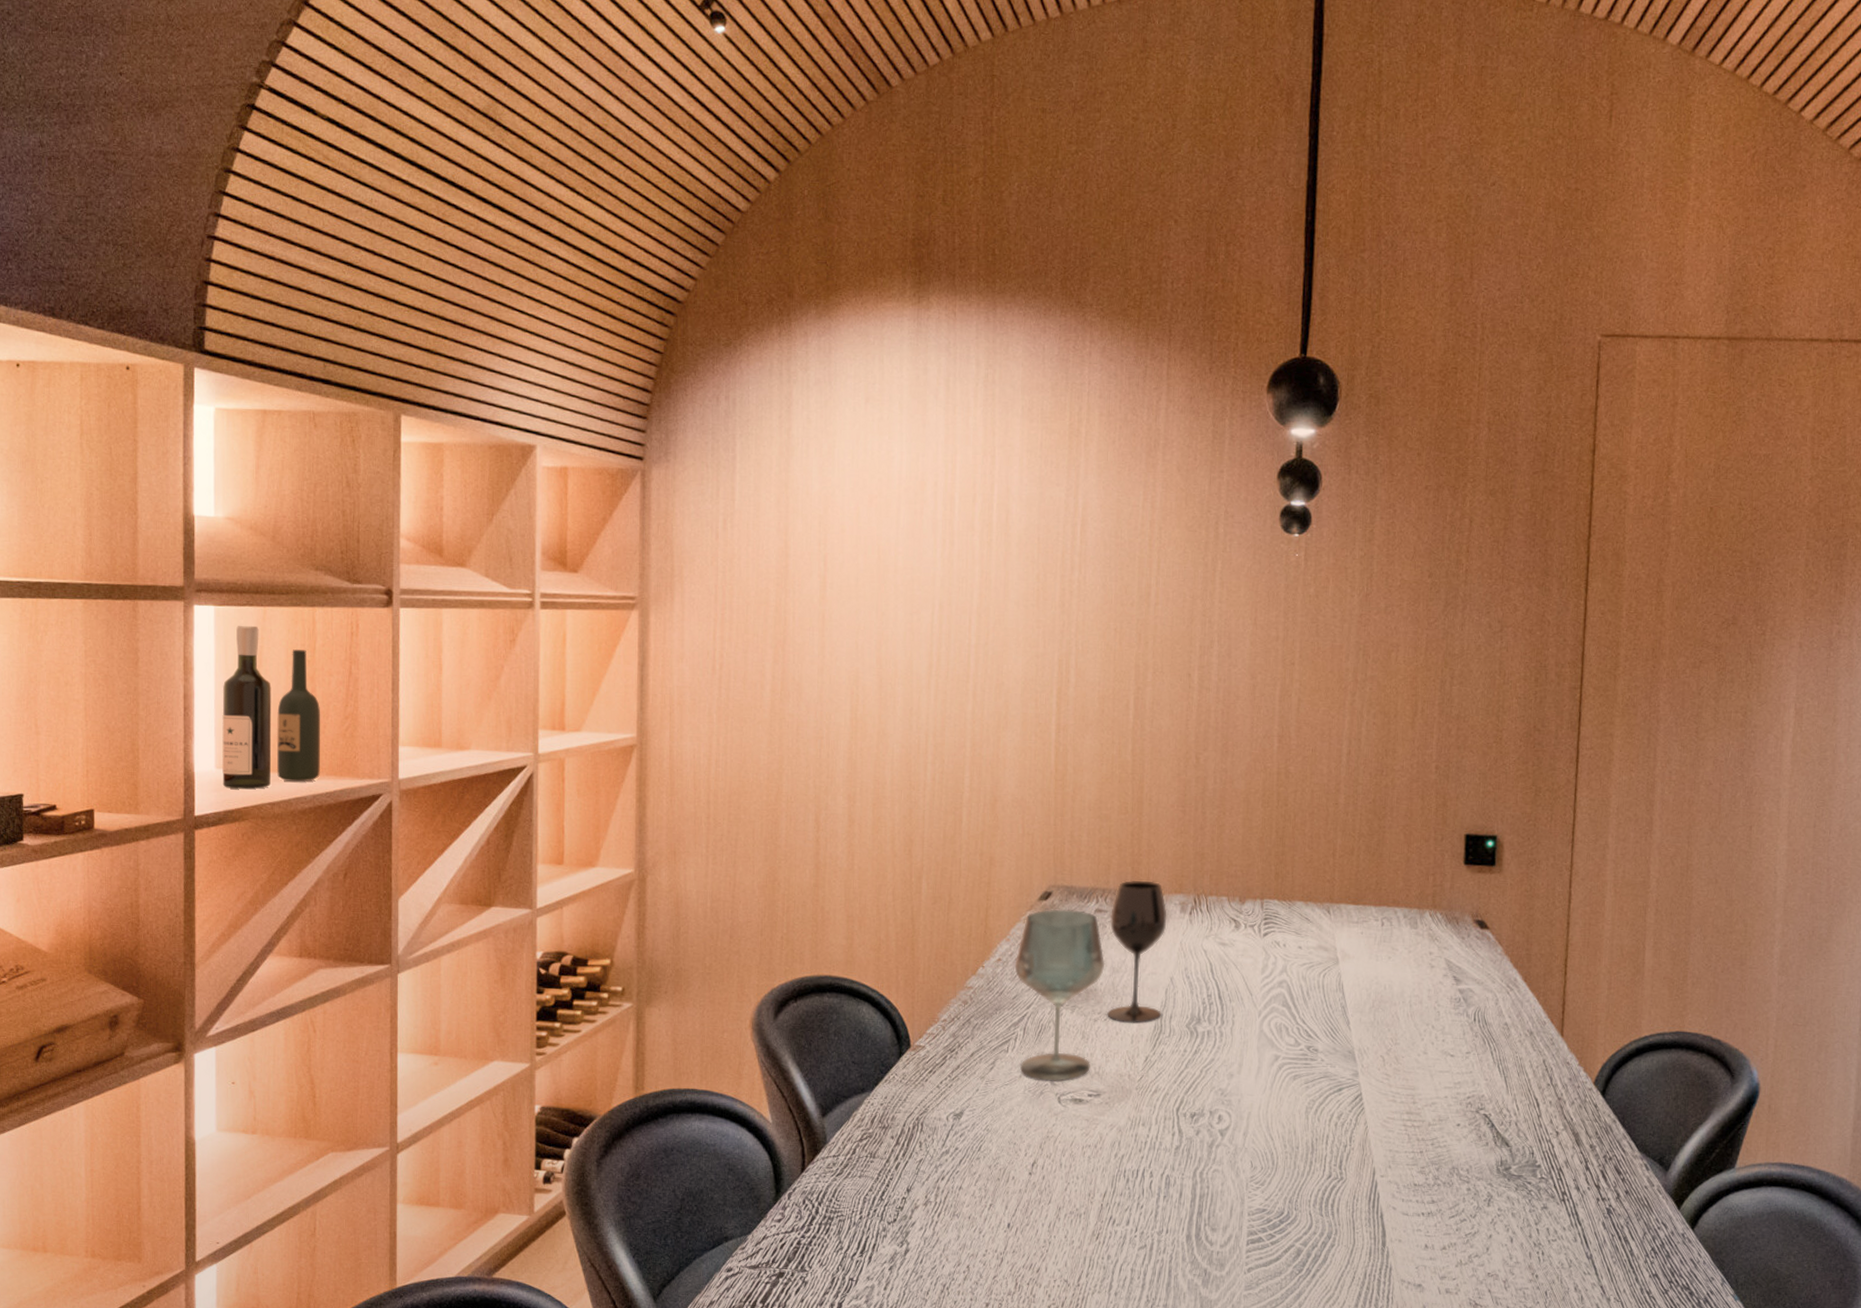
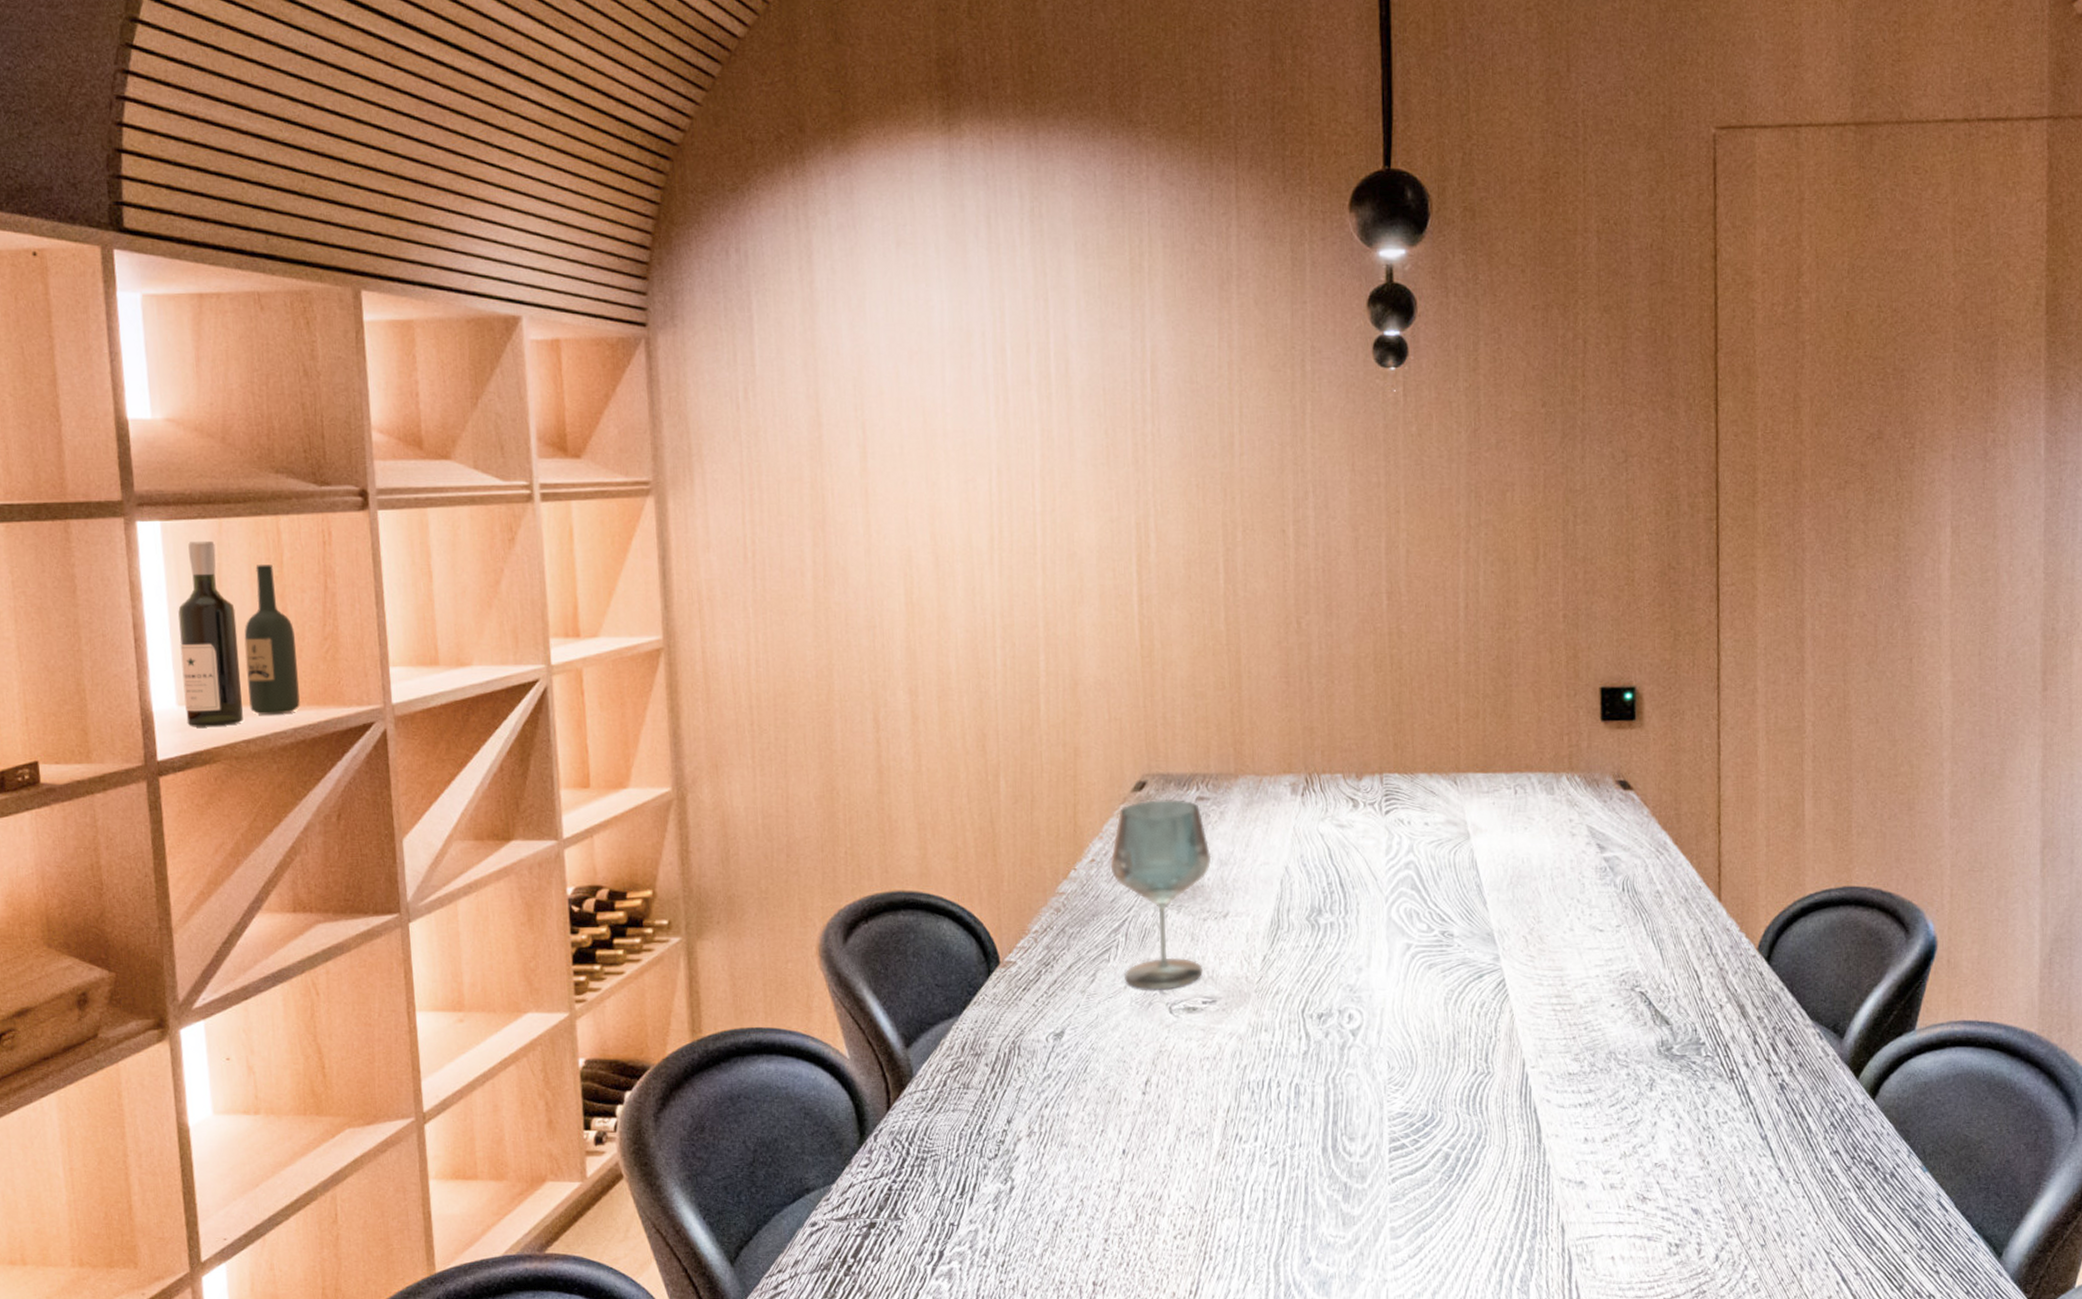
wineglass: present [1107,880,1167,1023] -> none [1213,761,1278,920]

